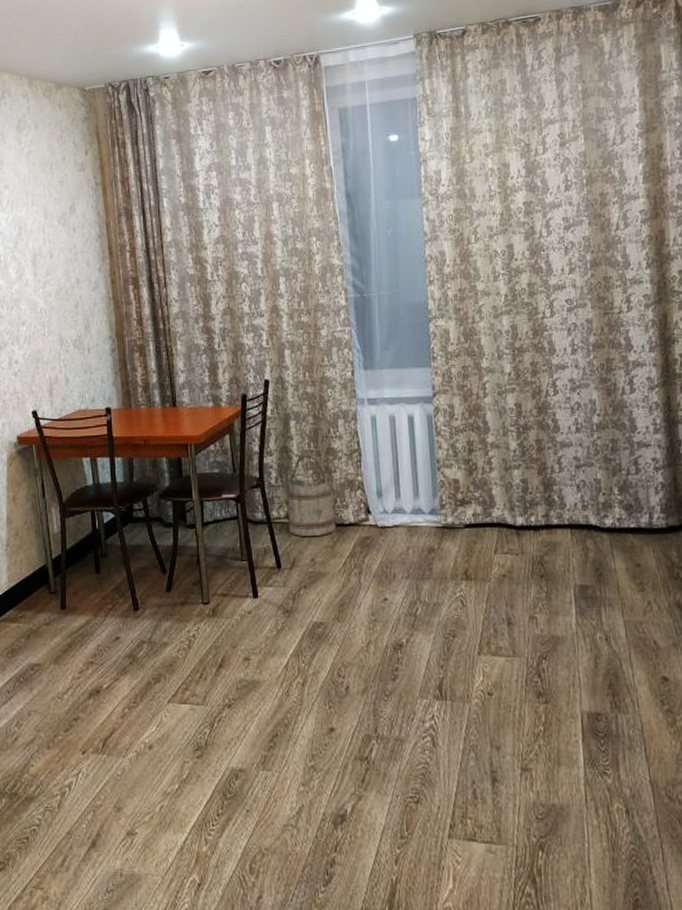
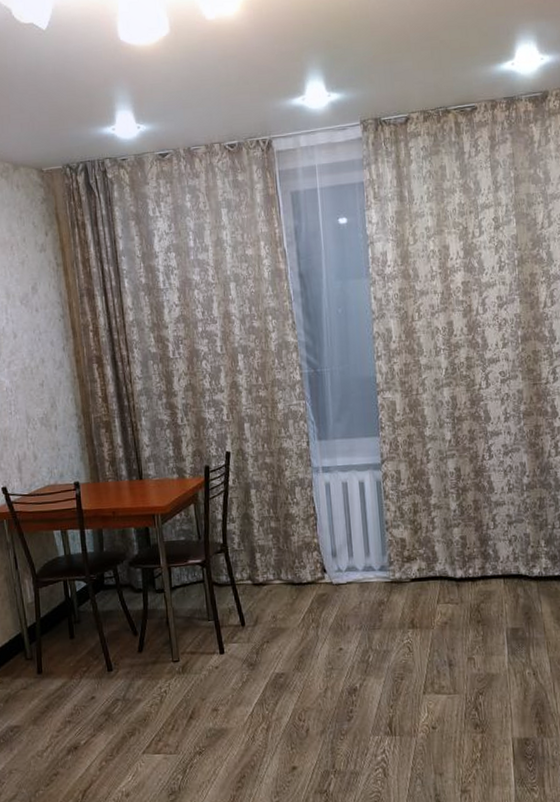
bucket: present [285,454,336,536] -> none [247,520,295,596]

